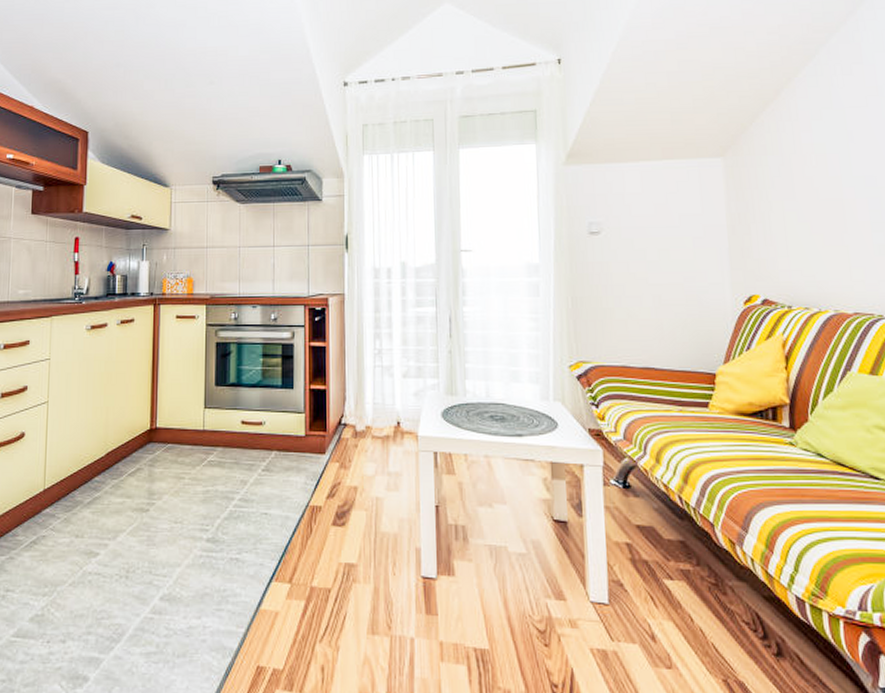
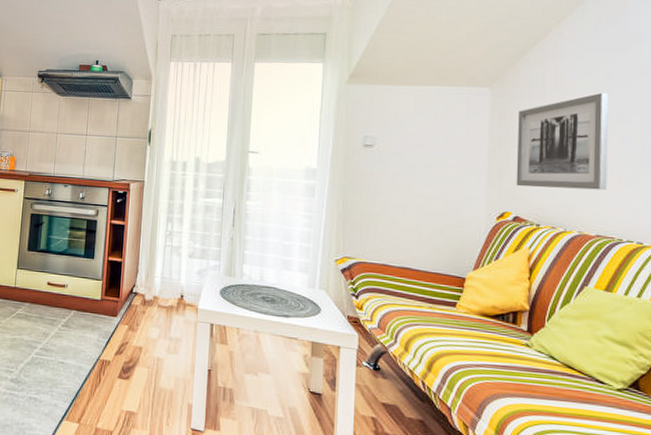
wall art: none [756,153,861,265] -> present [516,92,609,191]

